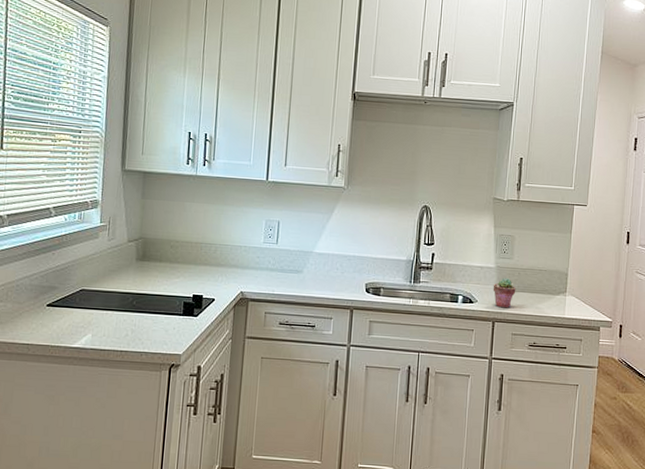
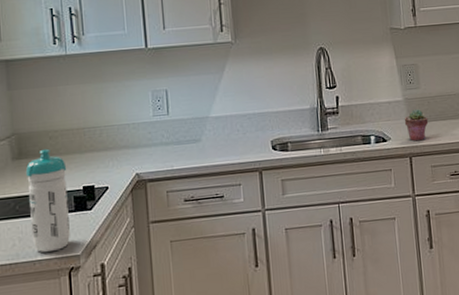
water bottle: none [143,255,181,347] -> present [25,148,70,253]

